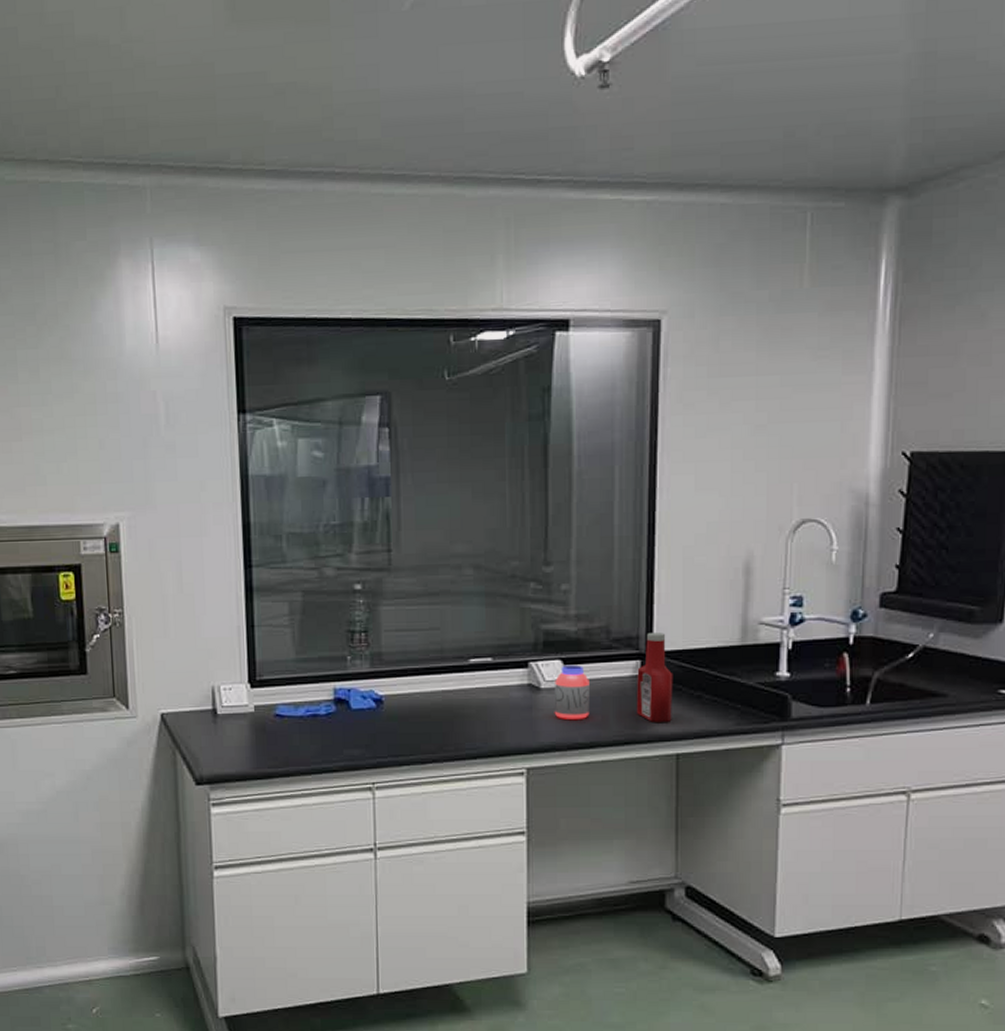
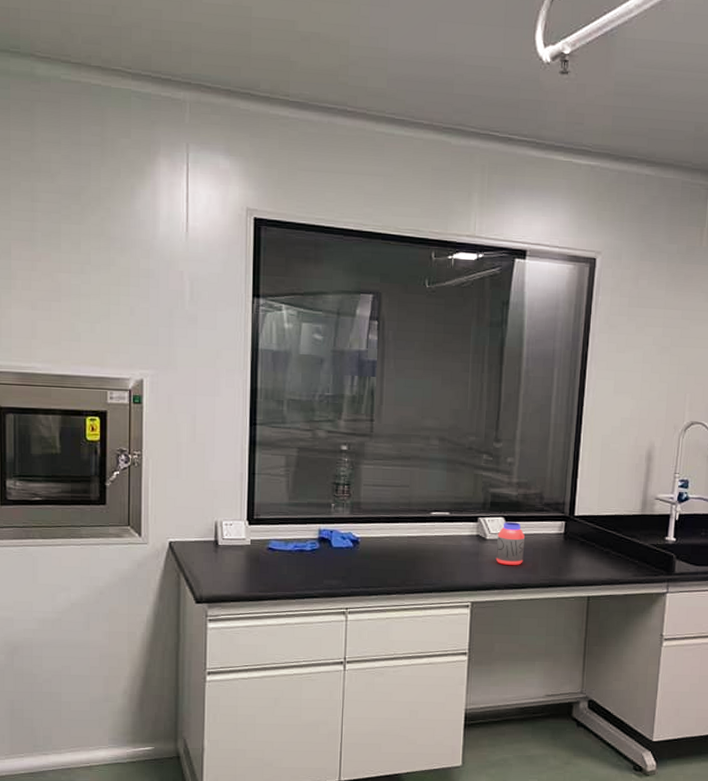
ketchup bottle: present [636,633,673,722] -> none [559,501,589,571]

